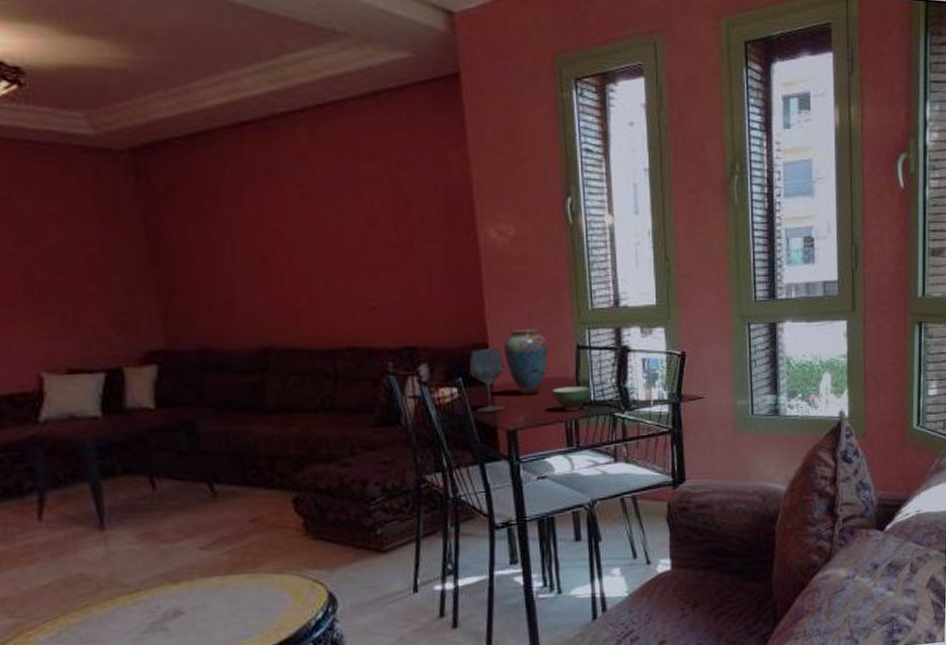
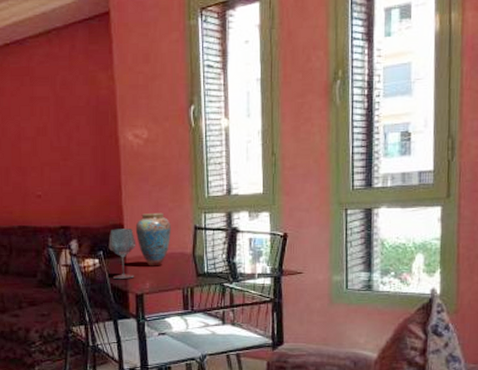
bowl: present [551,386,590,412] -> none [172,260,204,281]

